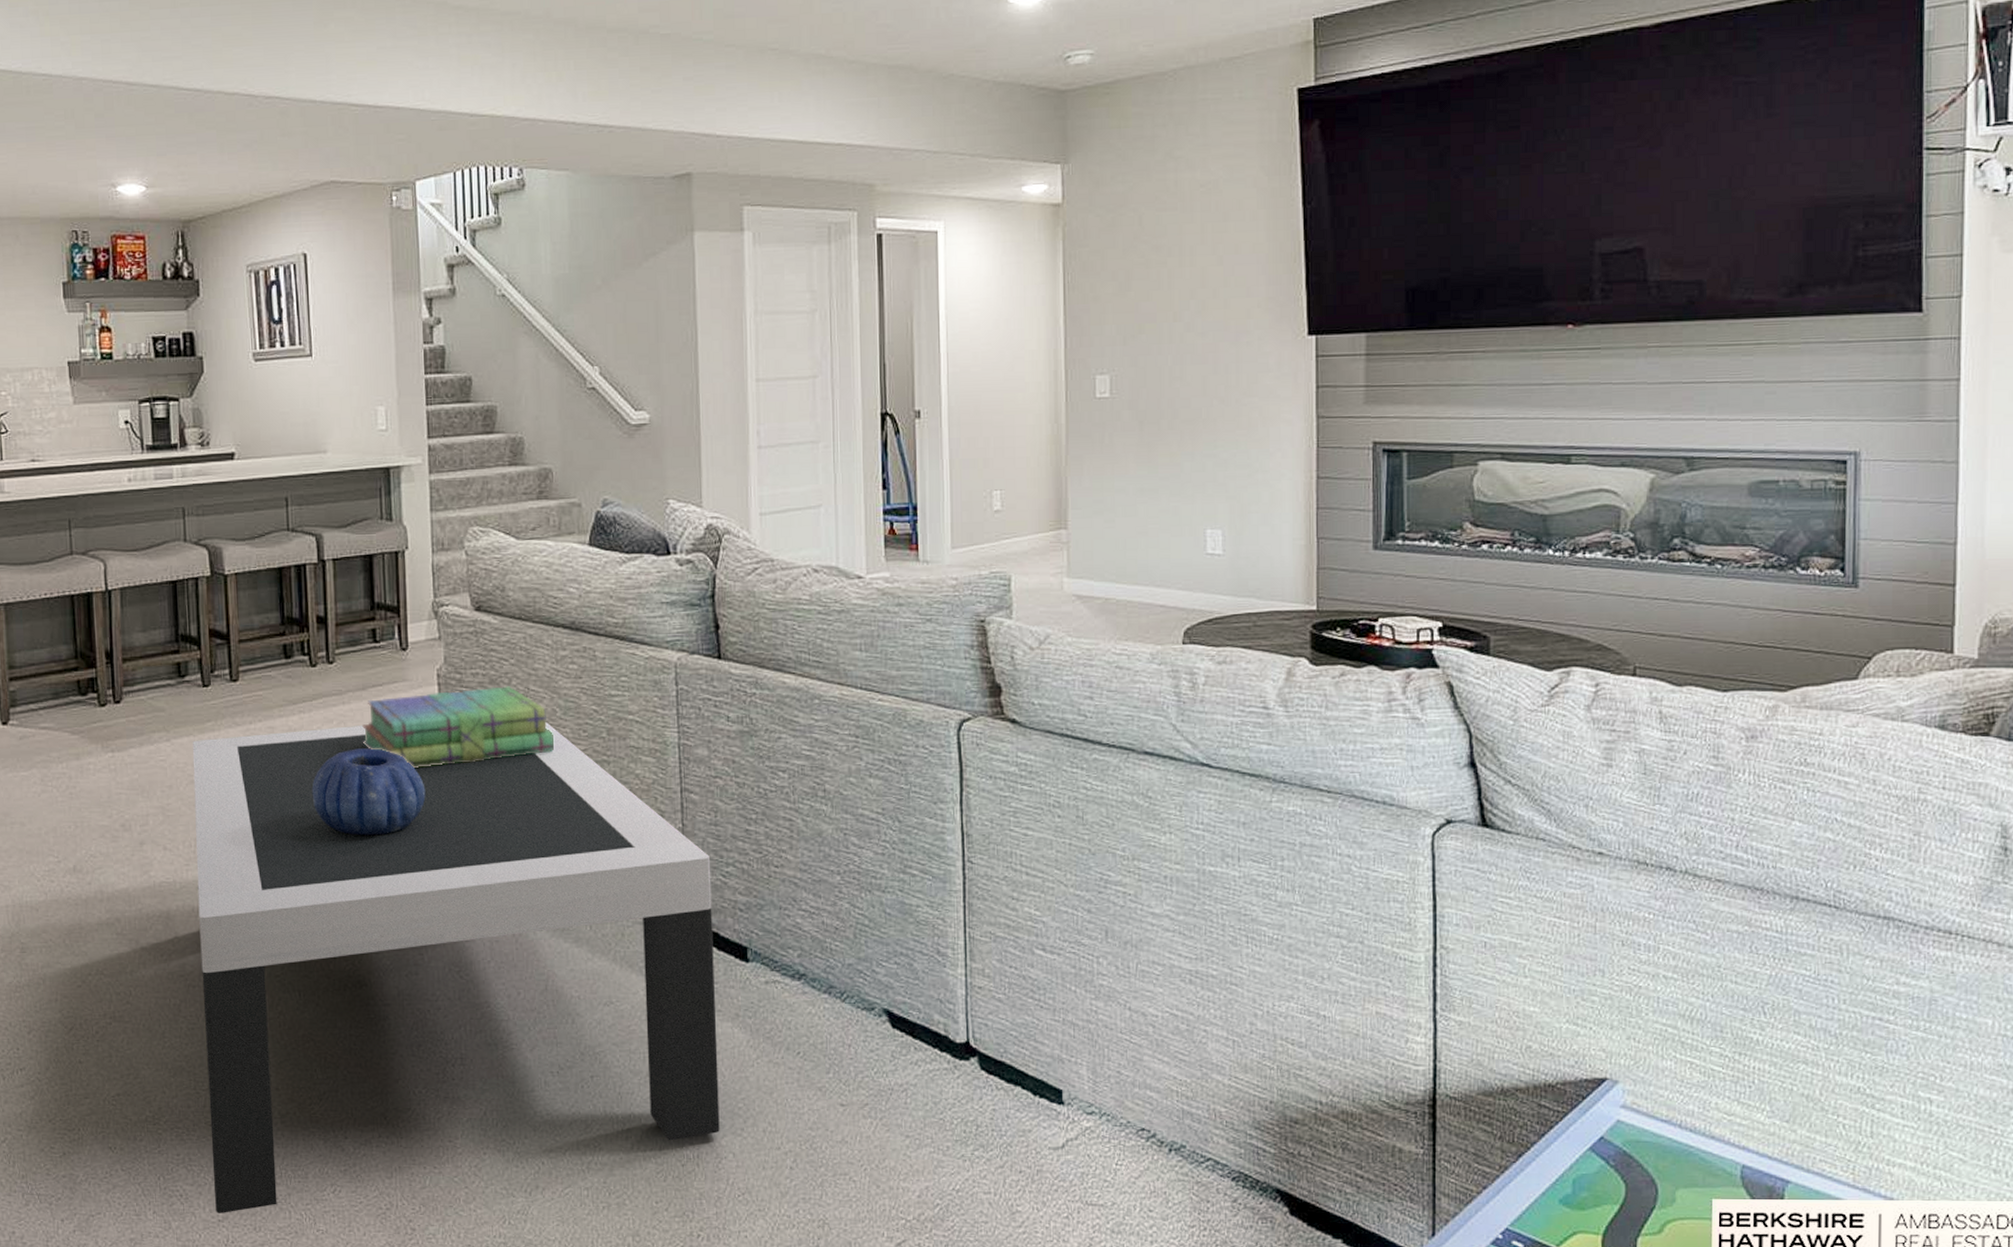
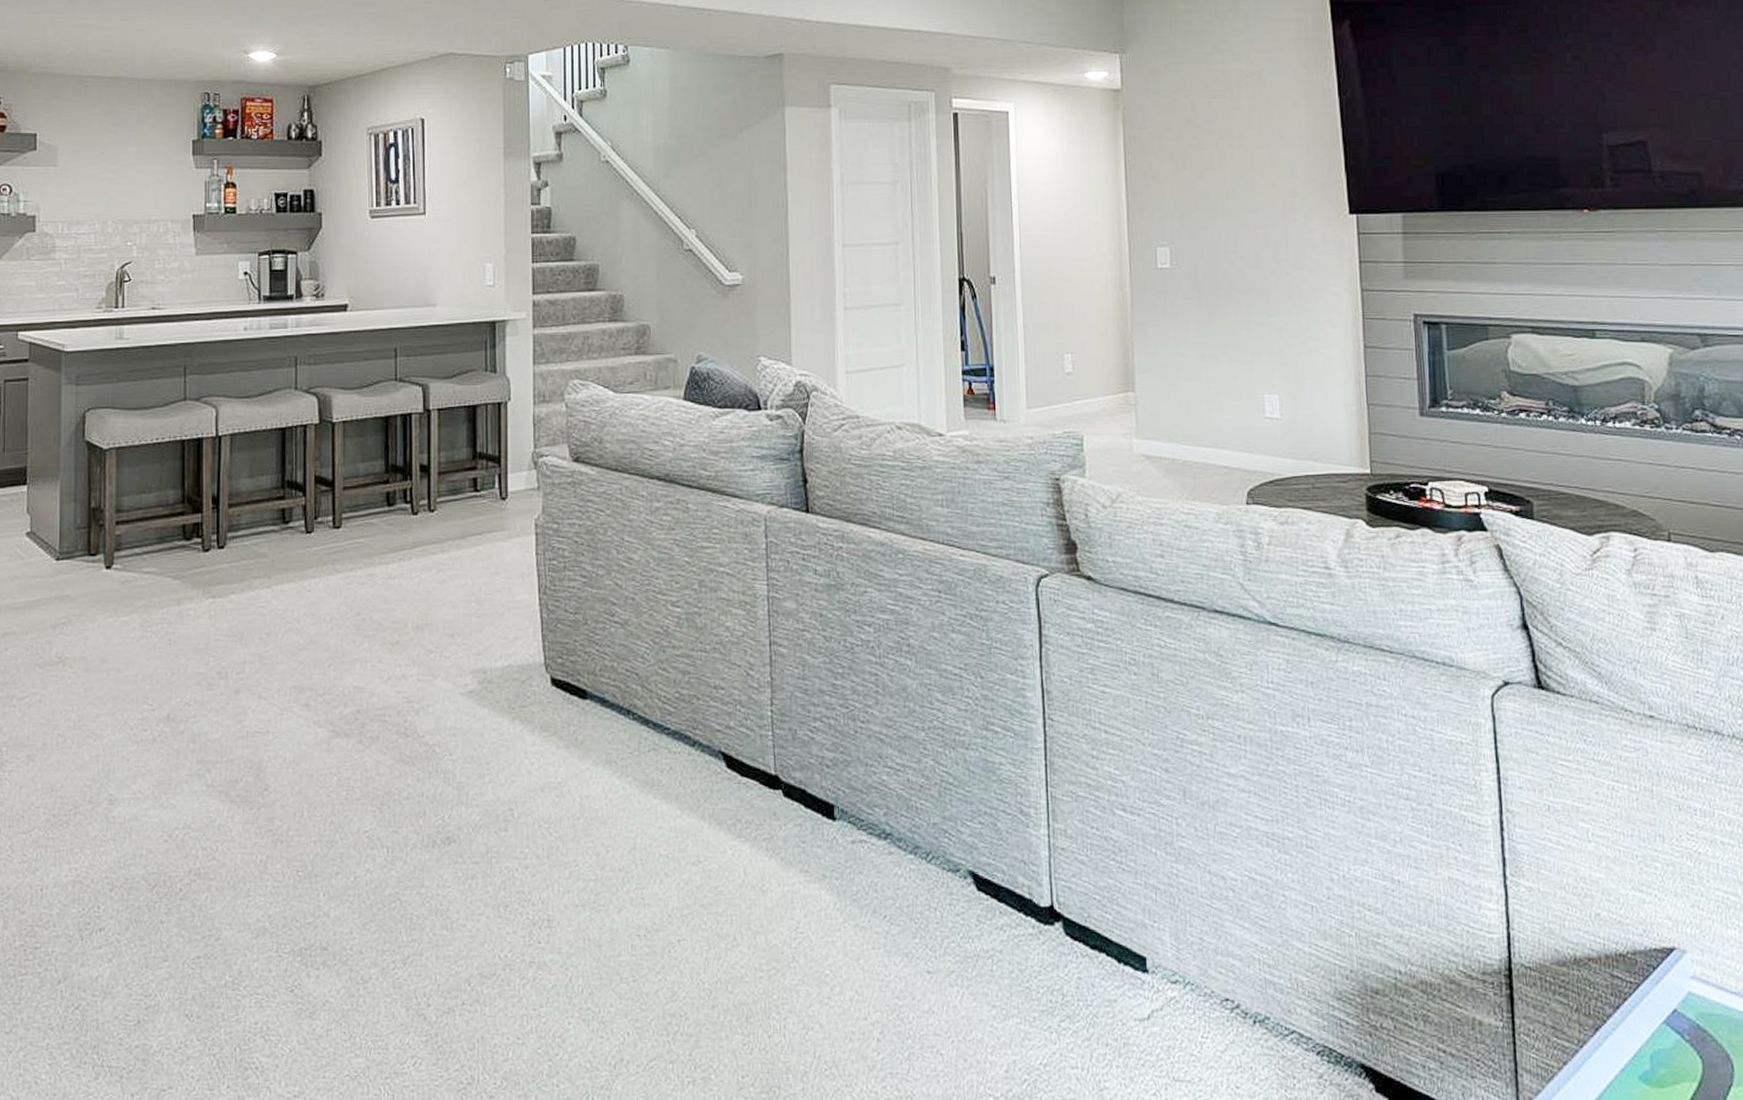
coffee table: present [192,722,720,1213] -> none [290,573,807,1088]
decorative bowl: present [311,748,426,836] -> none [408,597,520,686]
stack of books: present [362,686,555,768] -> none [461,537,648,617]

